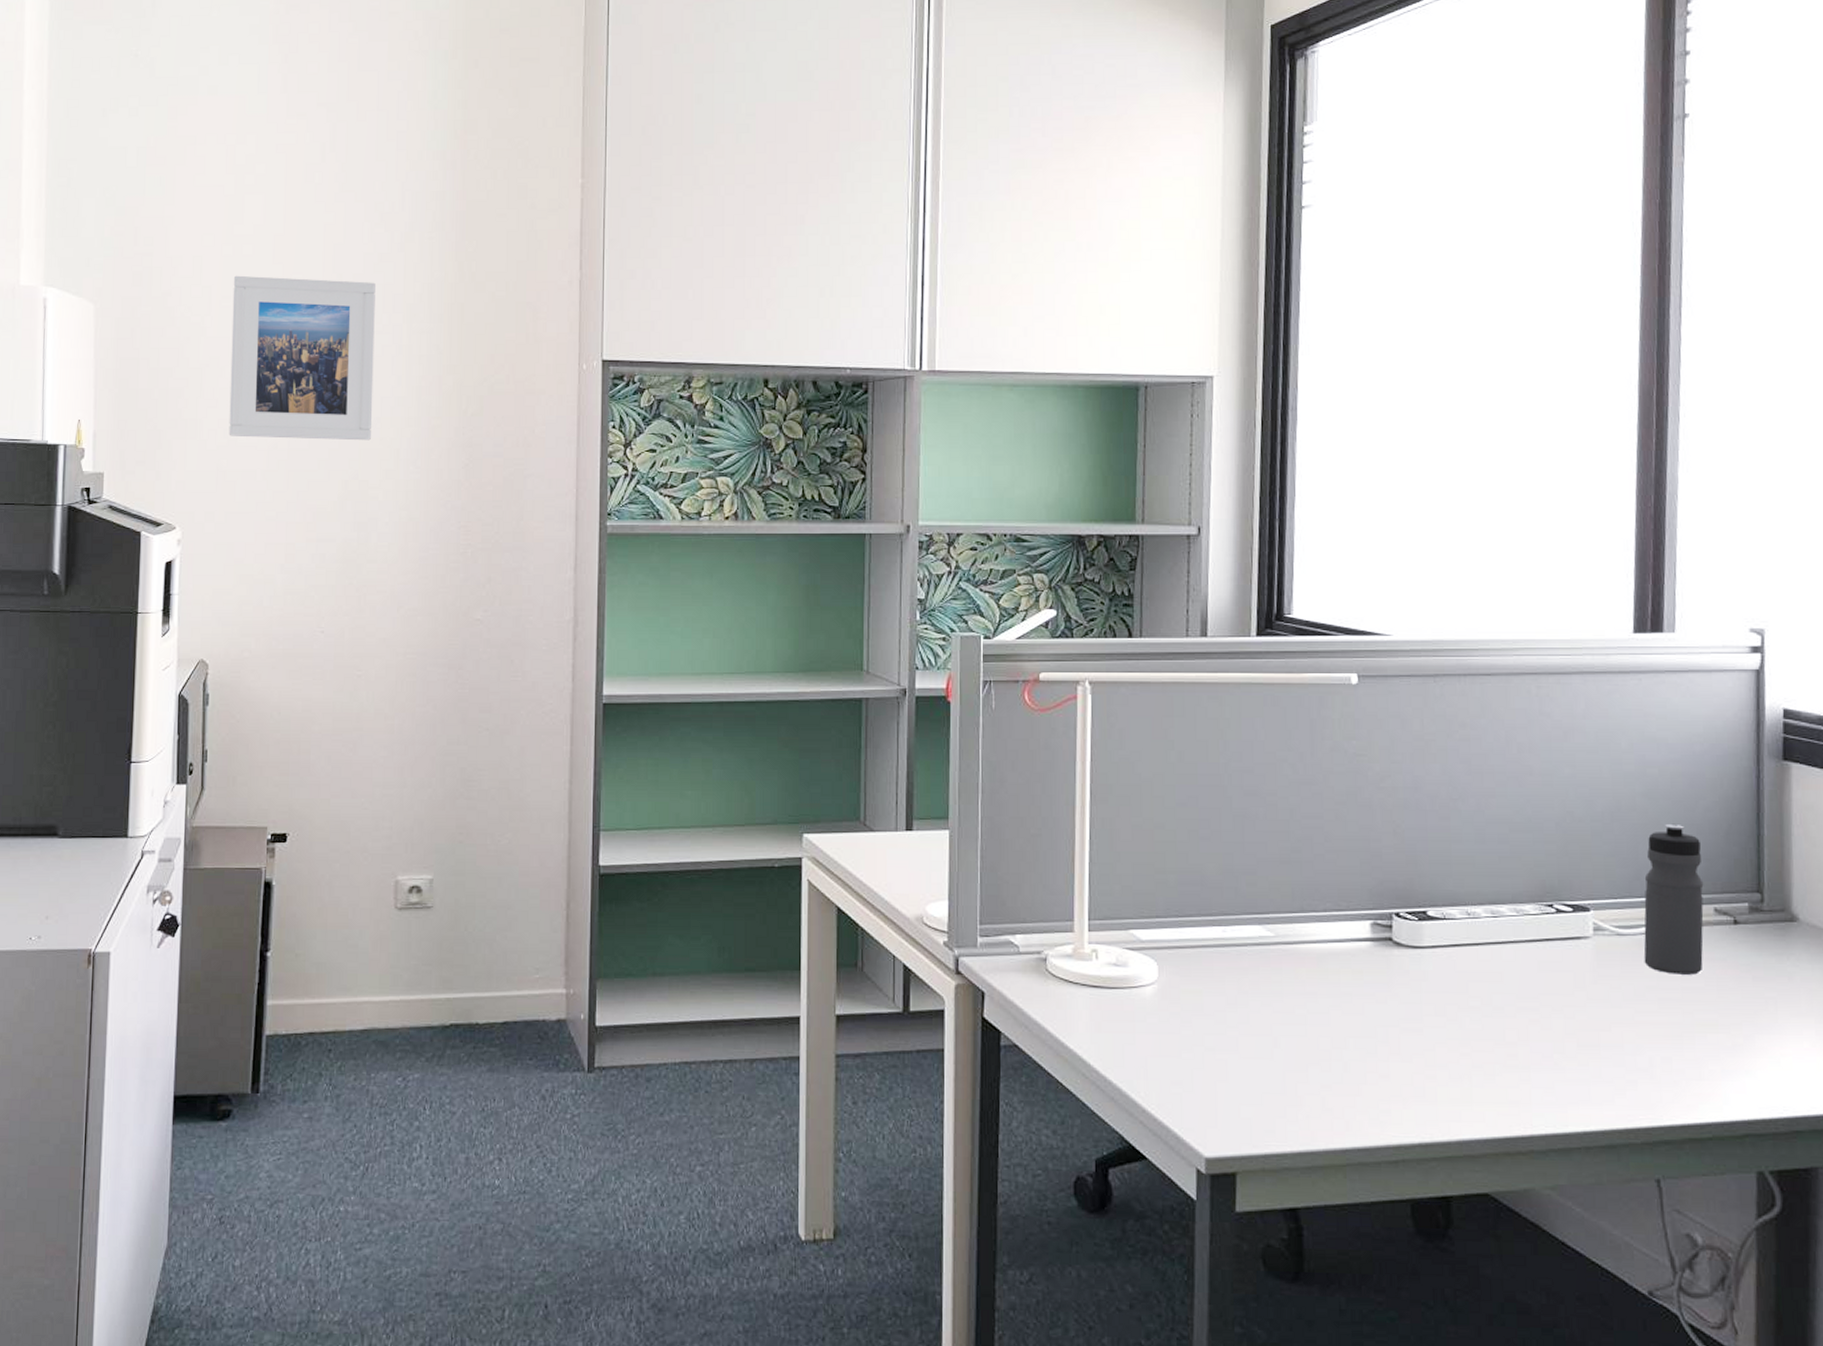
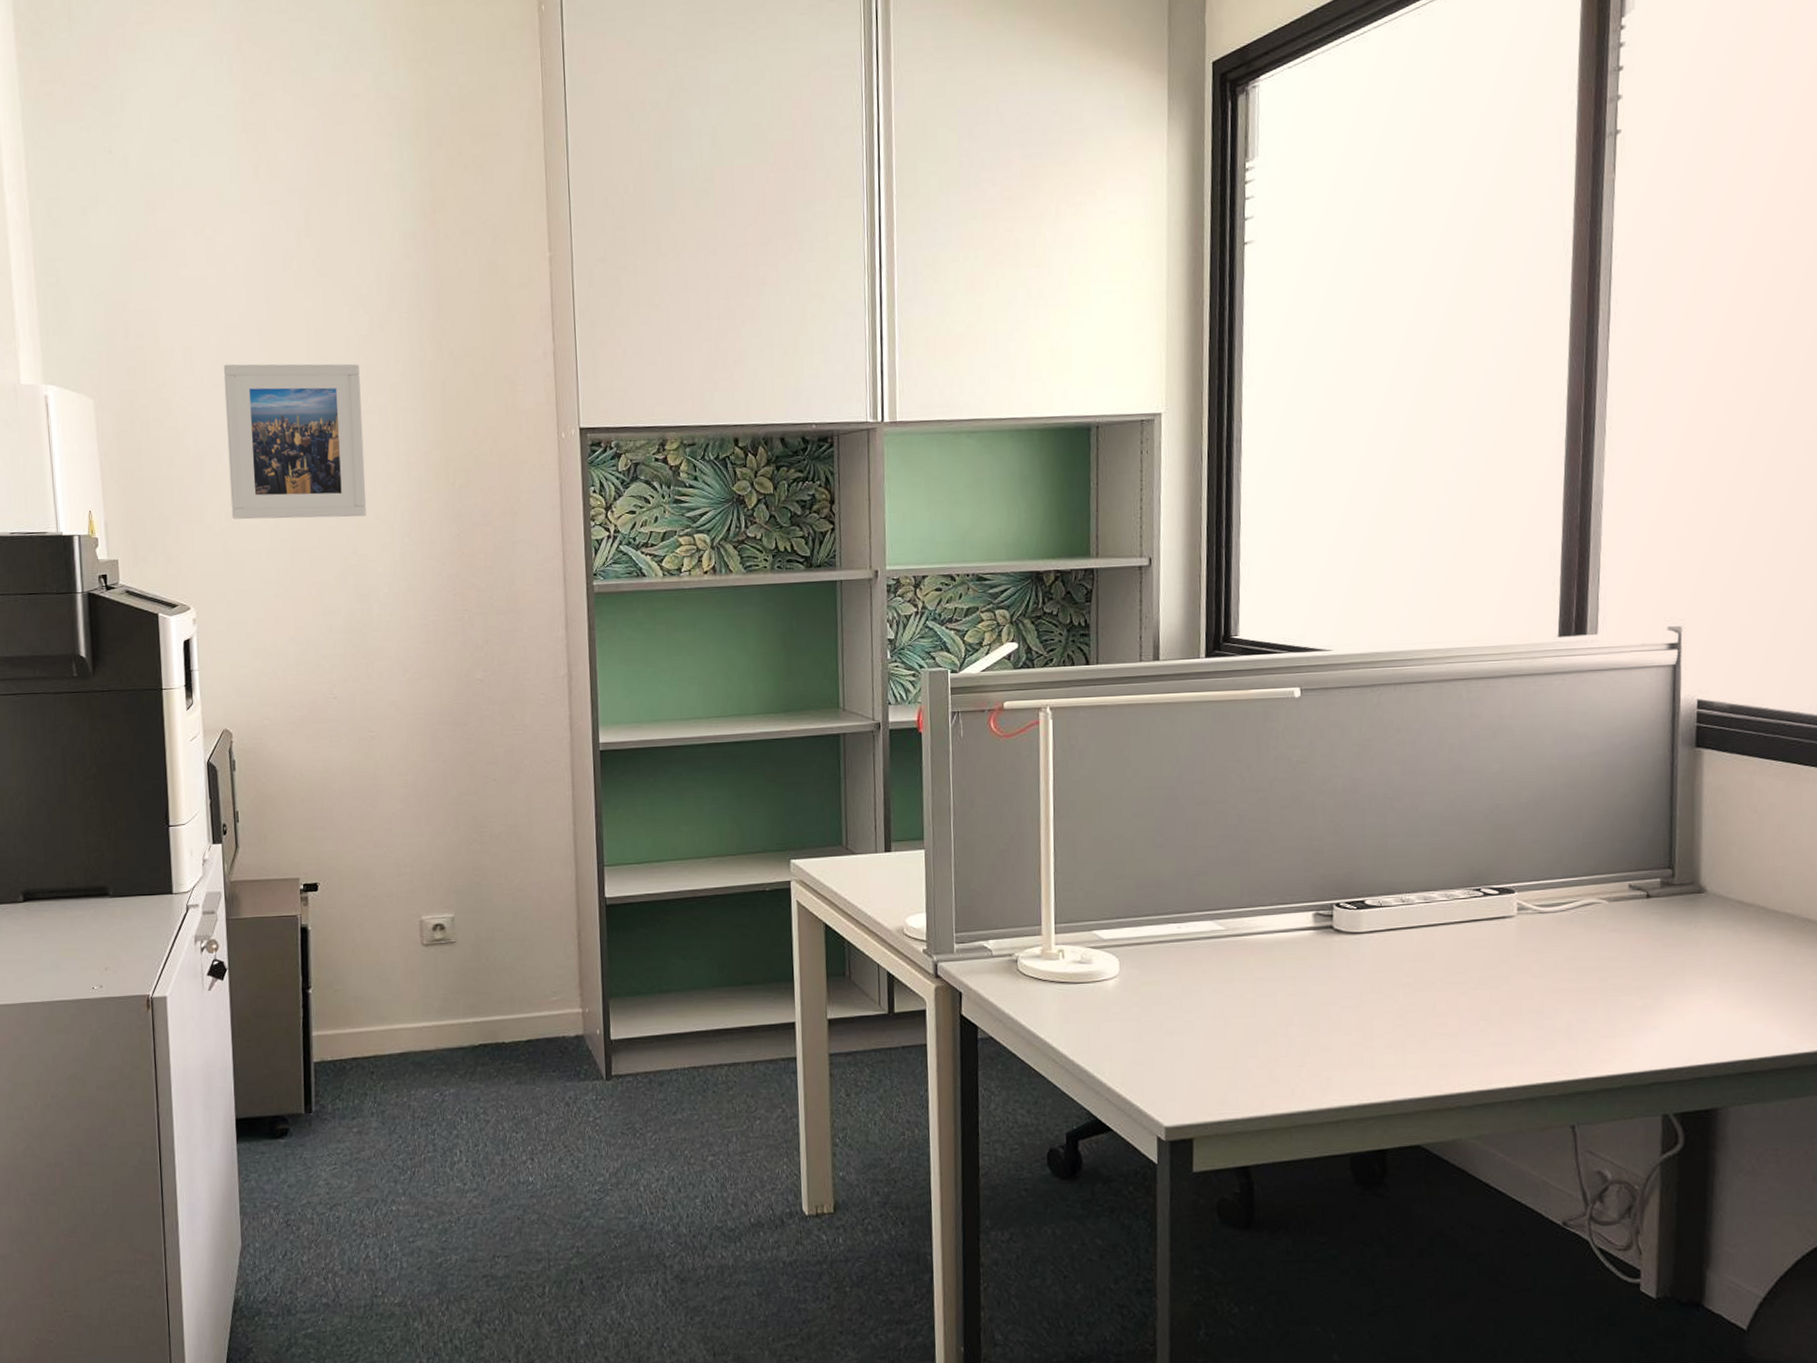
water bottle: present [1643,823,1704,975] -> none [1563,810,1620,946]

